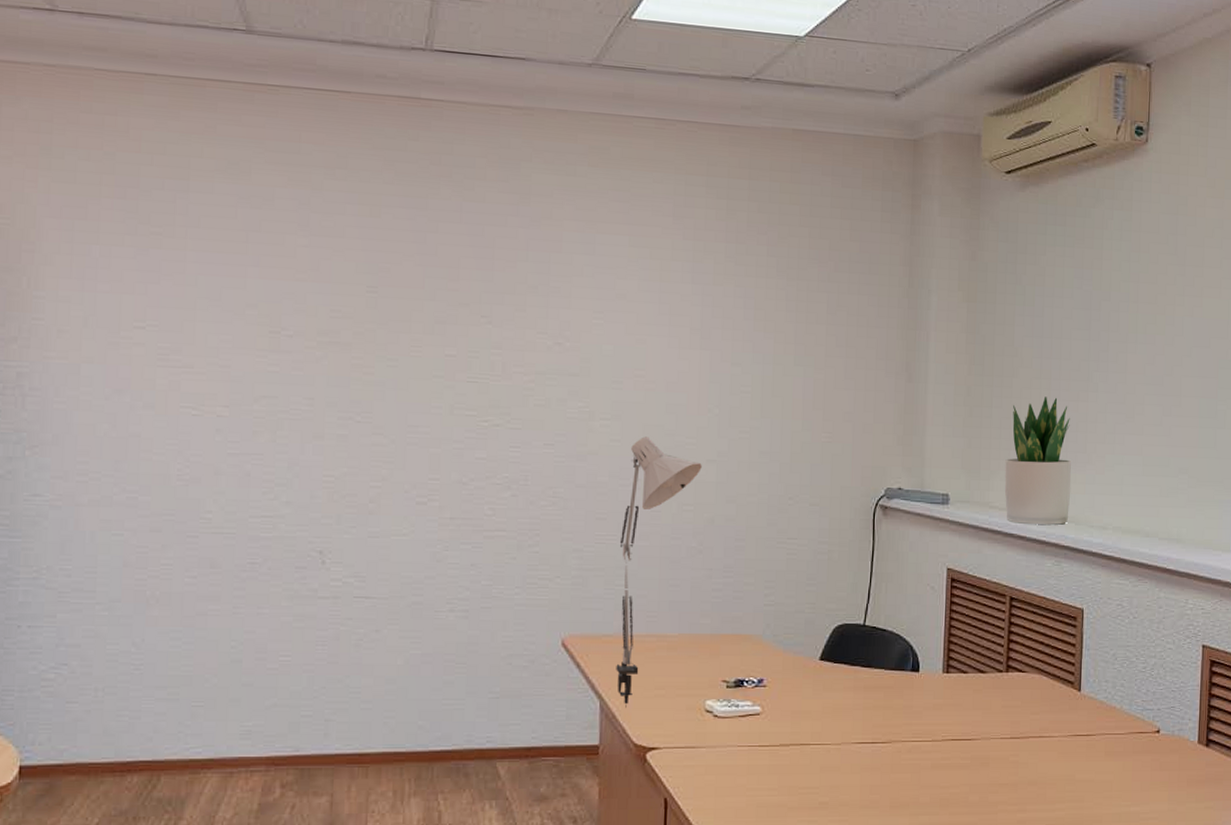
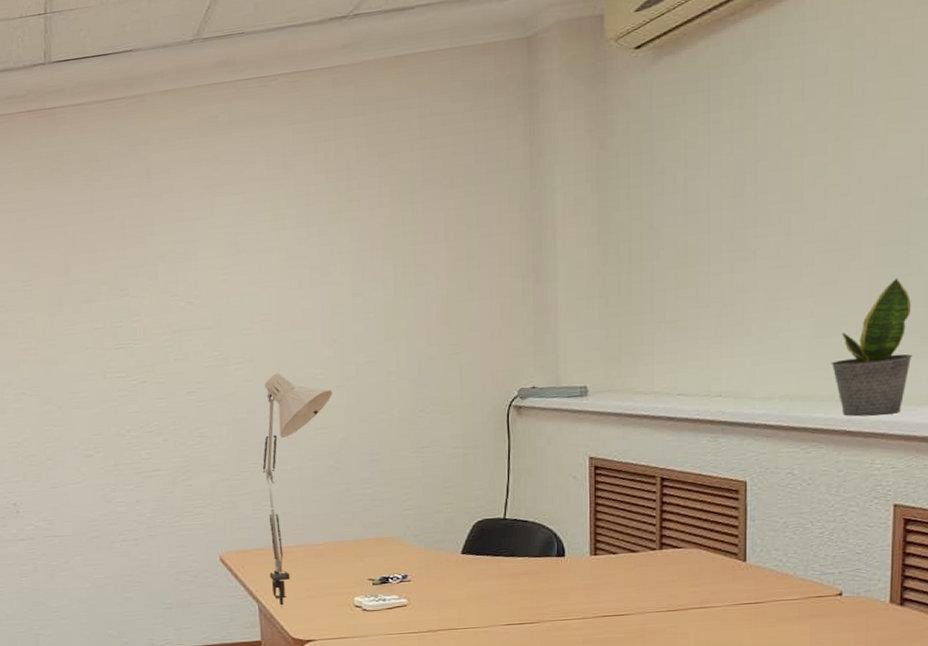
planter: present [1004,396,1072,526] -> none [649,272,727,406]
potted plant: none [1155,429,1219,557] -> present [830,278,912,417]

